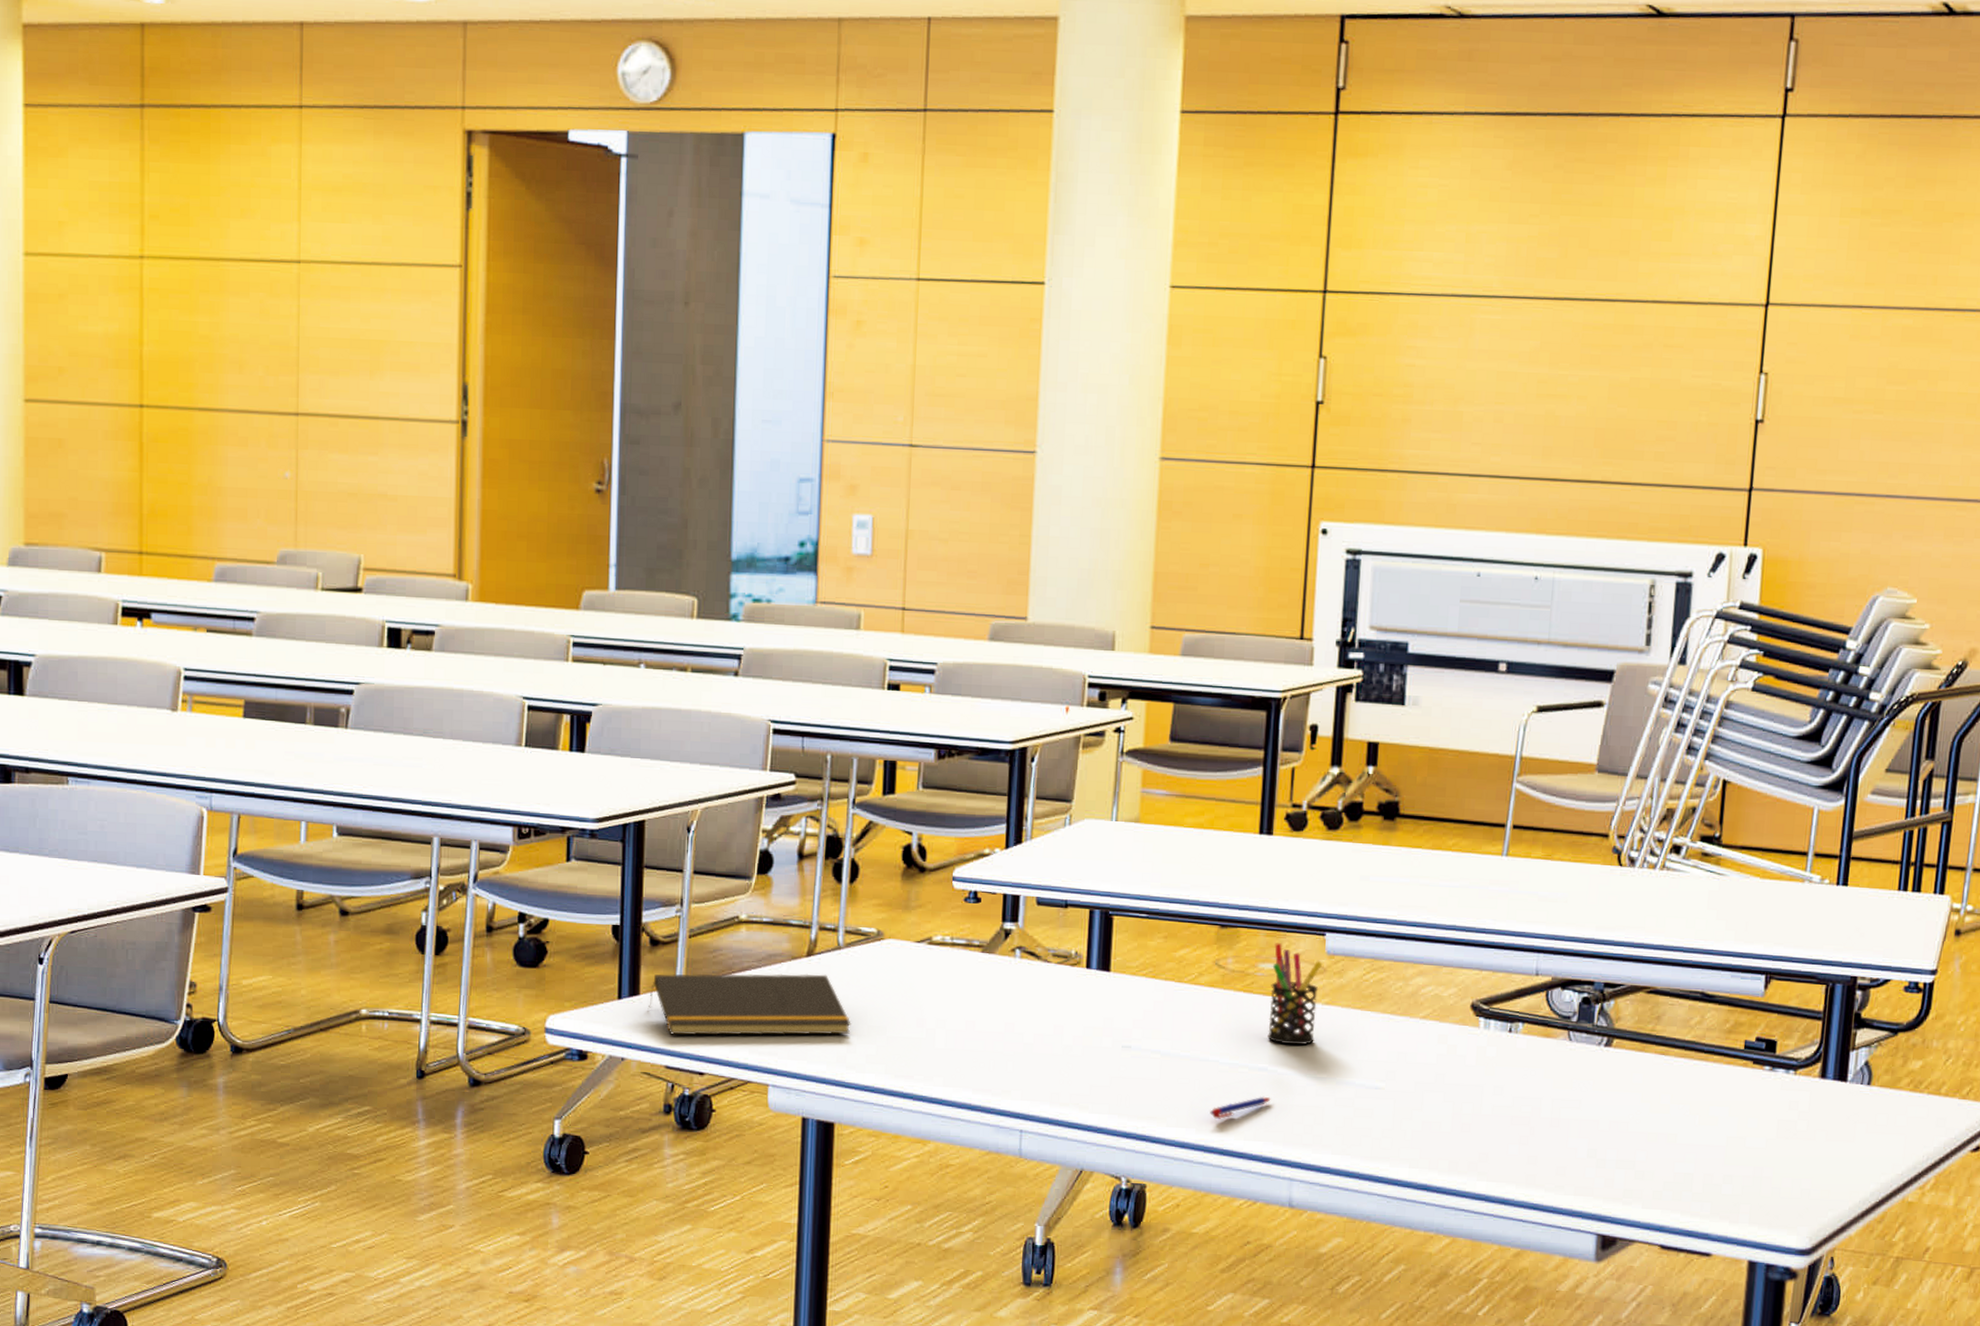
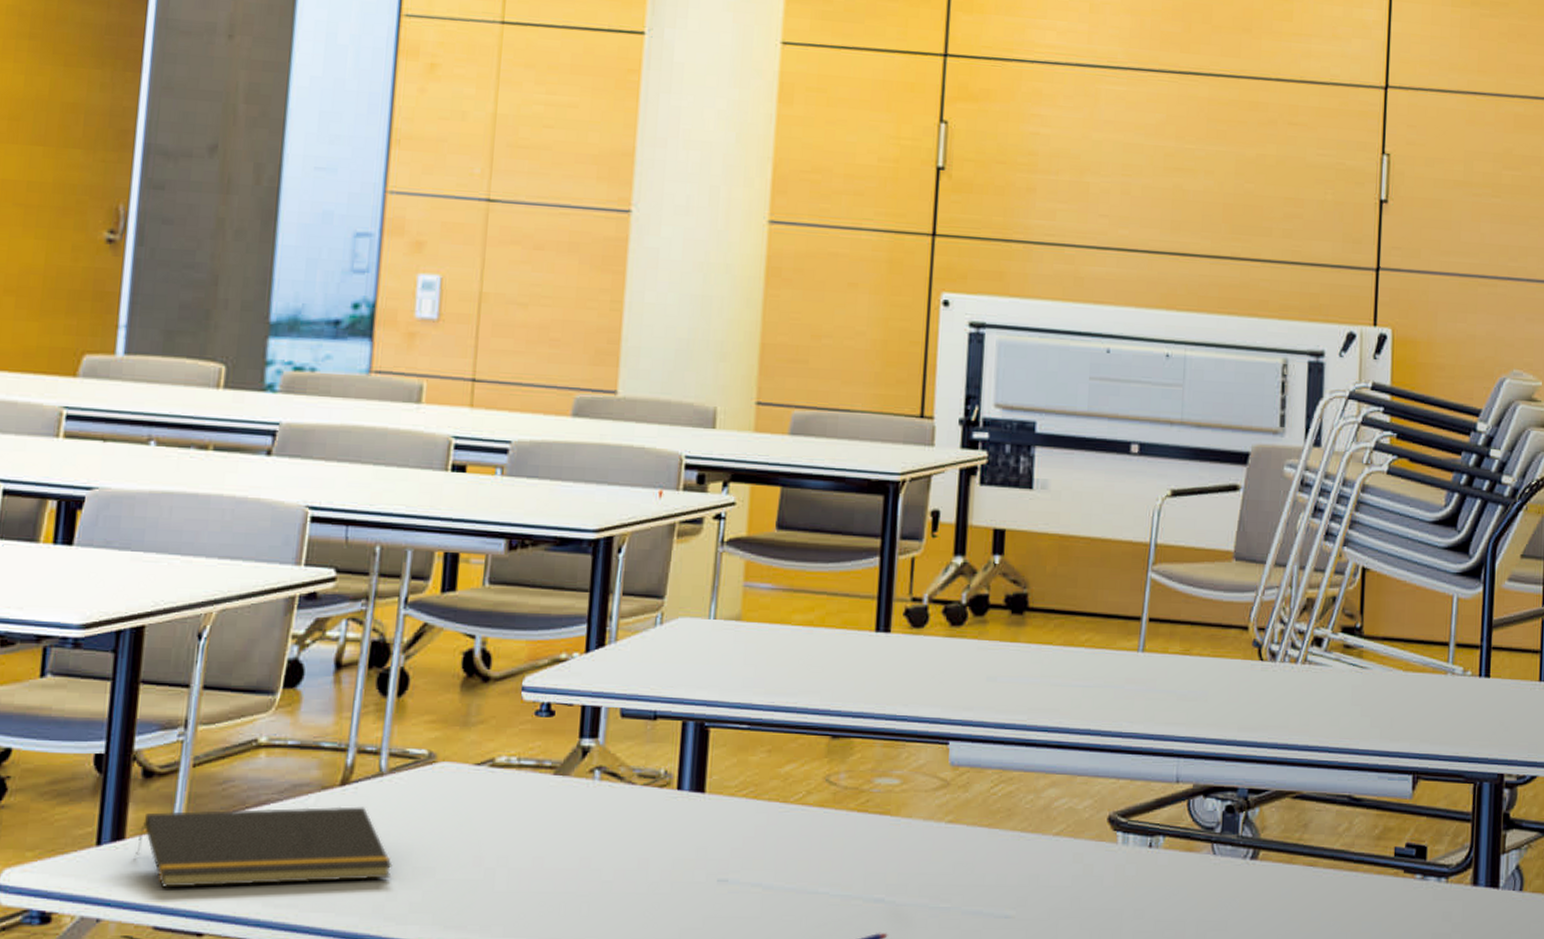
pen holder: present [1267,943,1323,1046] -> none [884,754,946,871]

